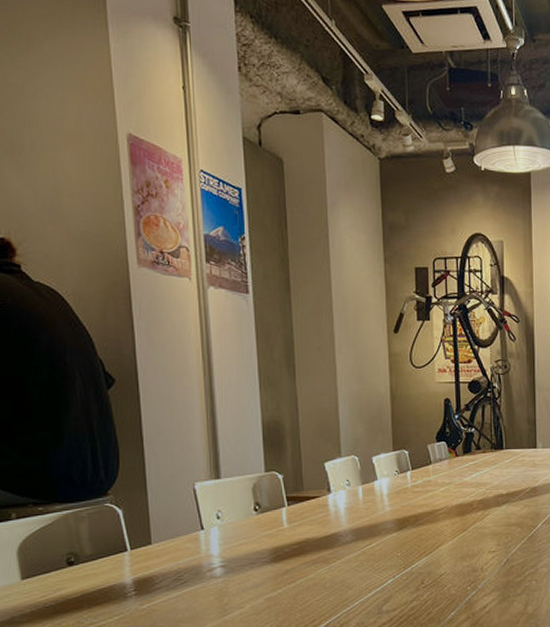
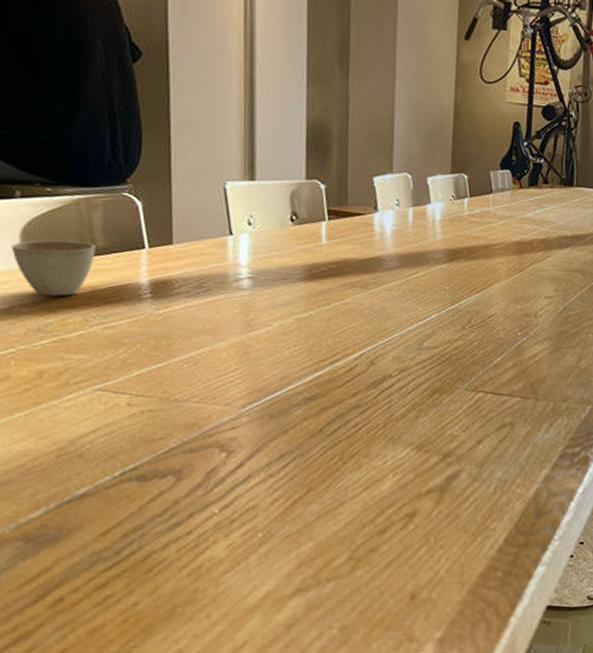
cup: none [9,551,84,604] -> present [11,239,96,296]

